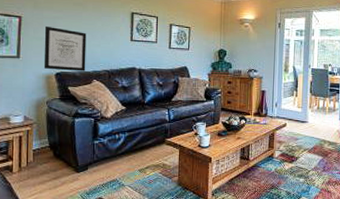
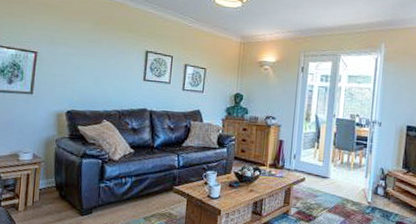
wall art: present [43,25,87,71] -> none [55,62,100,111]

